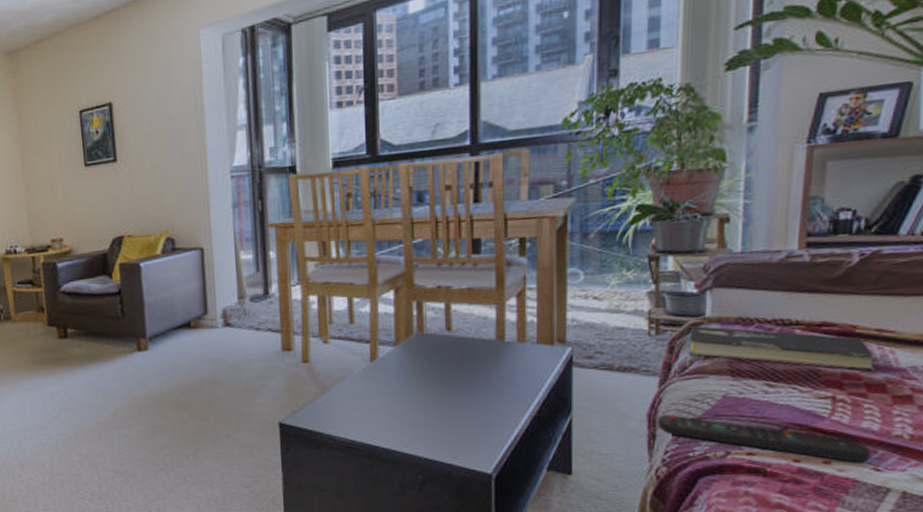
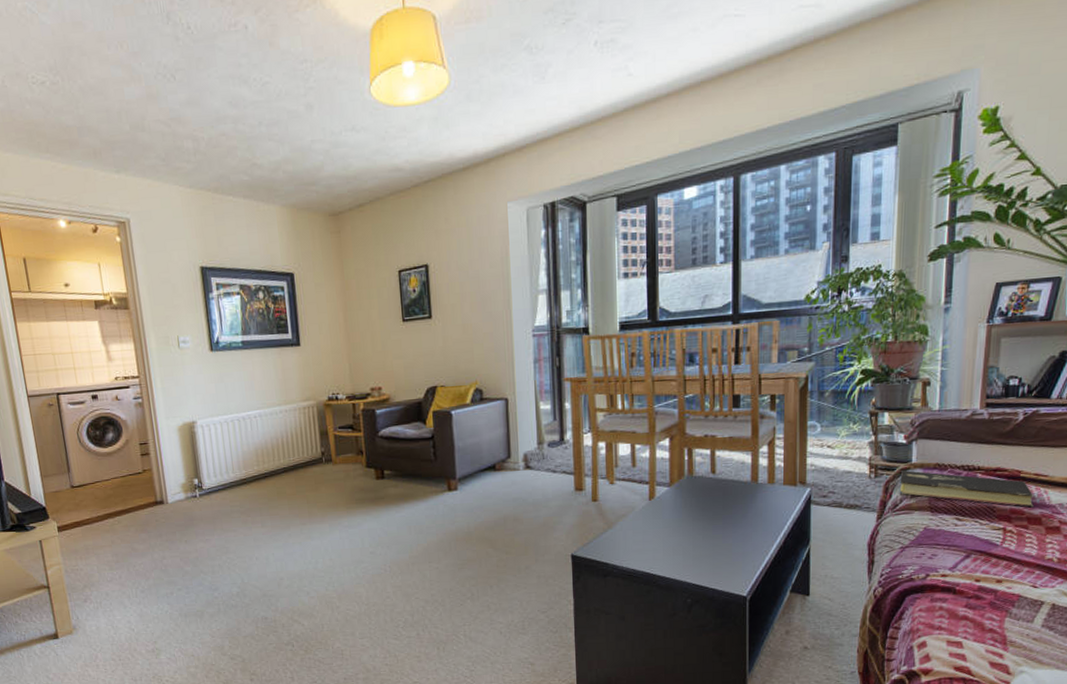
remote control: present [657,415,872,463] -> none [875,544,1031,582]

